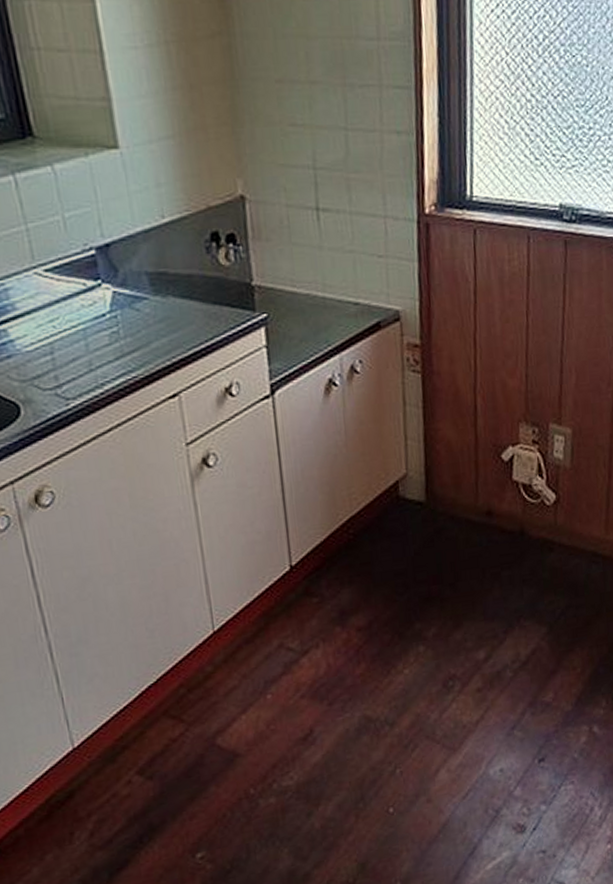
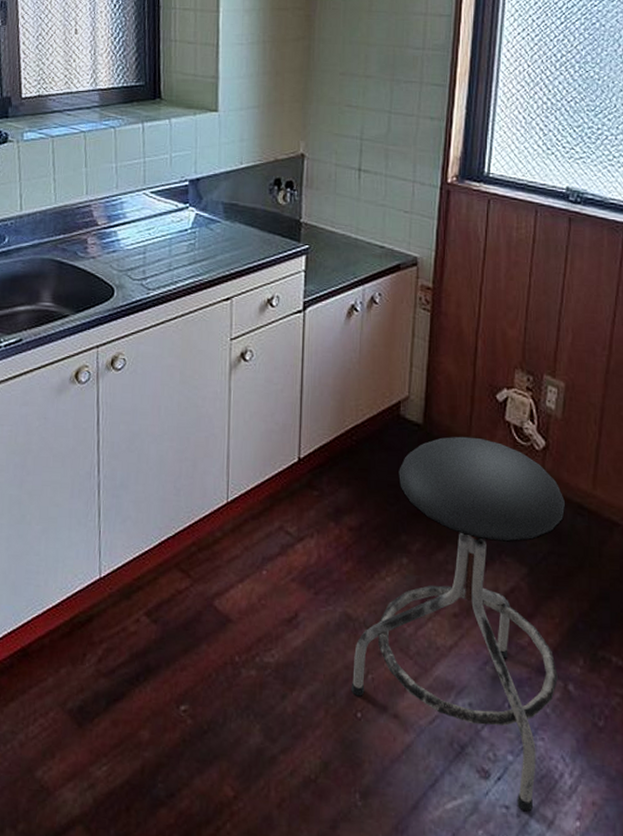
stool: none [379,504,583,851] -> present [351,436,565,812]

